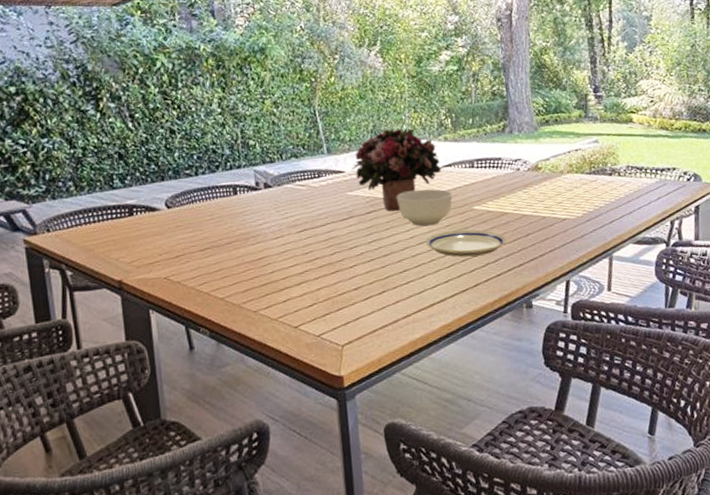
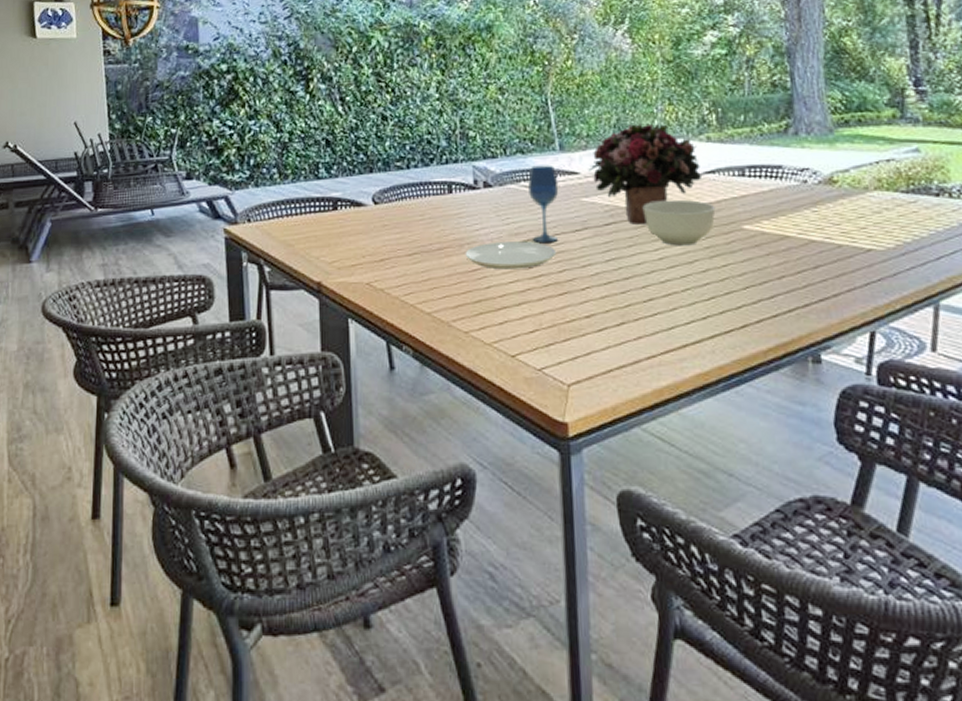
plate: none [251,231,329,257] -> present [465,241,557,270]
wineglass: none [302,166,329,232] -> present [528,165,559,244]
plate: present [426,229,507,257] -> none [678,254,788,289]

